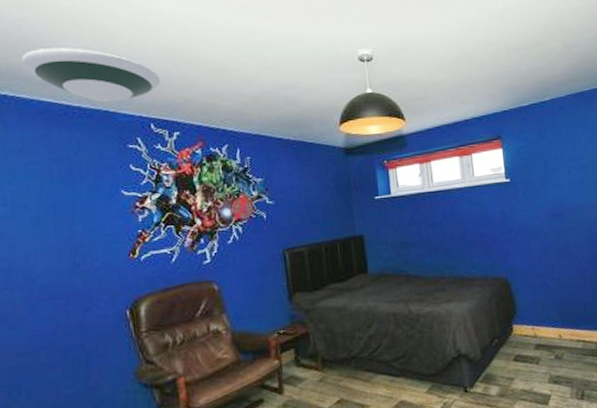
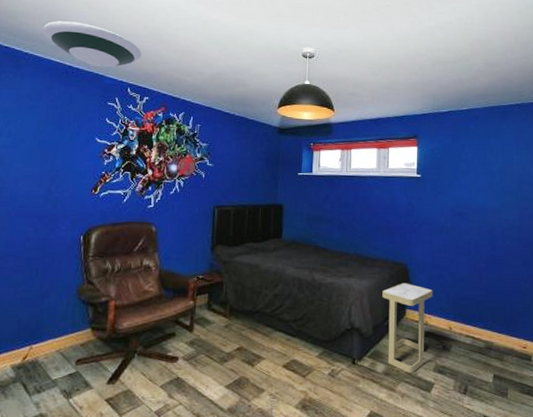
side table: none [486,297,539,390] -> present [382,283,433,373]

